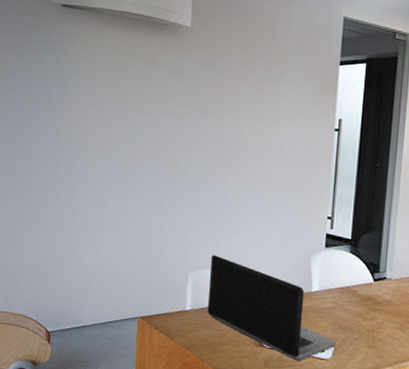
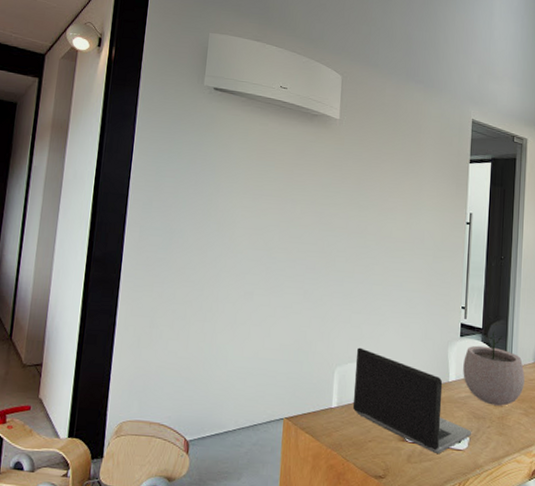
plant pot: none [328,243,401,319] -> present [463,331,525,406]

